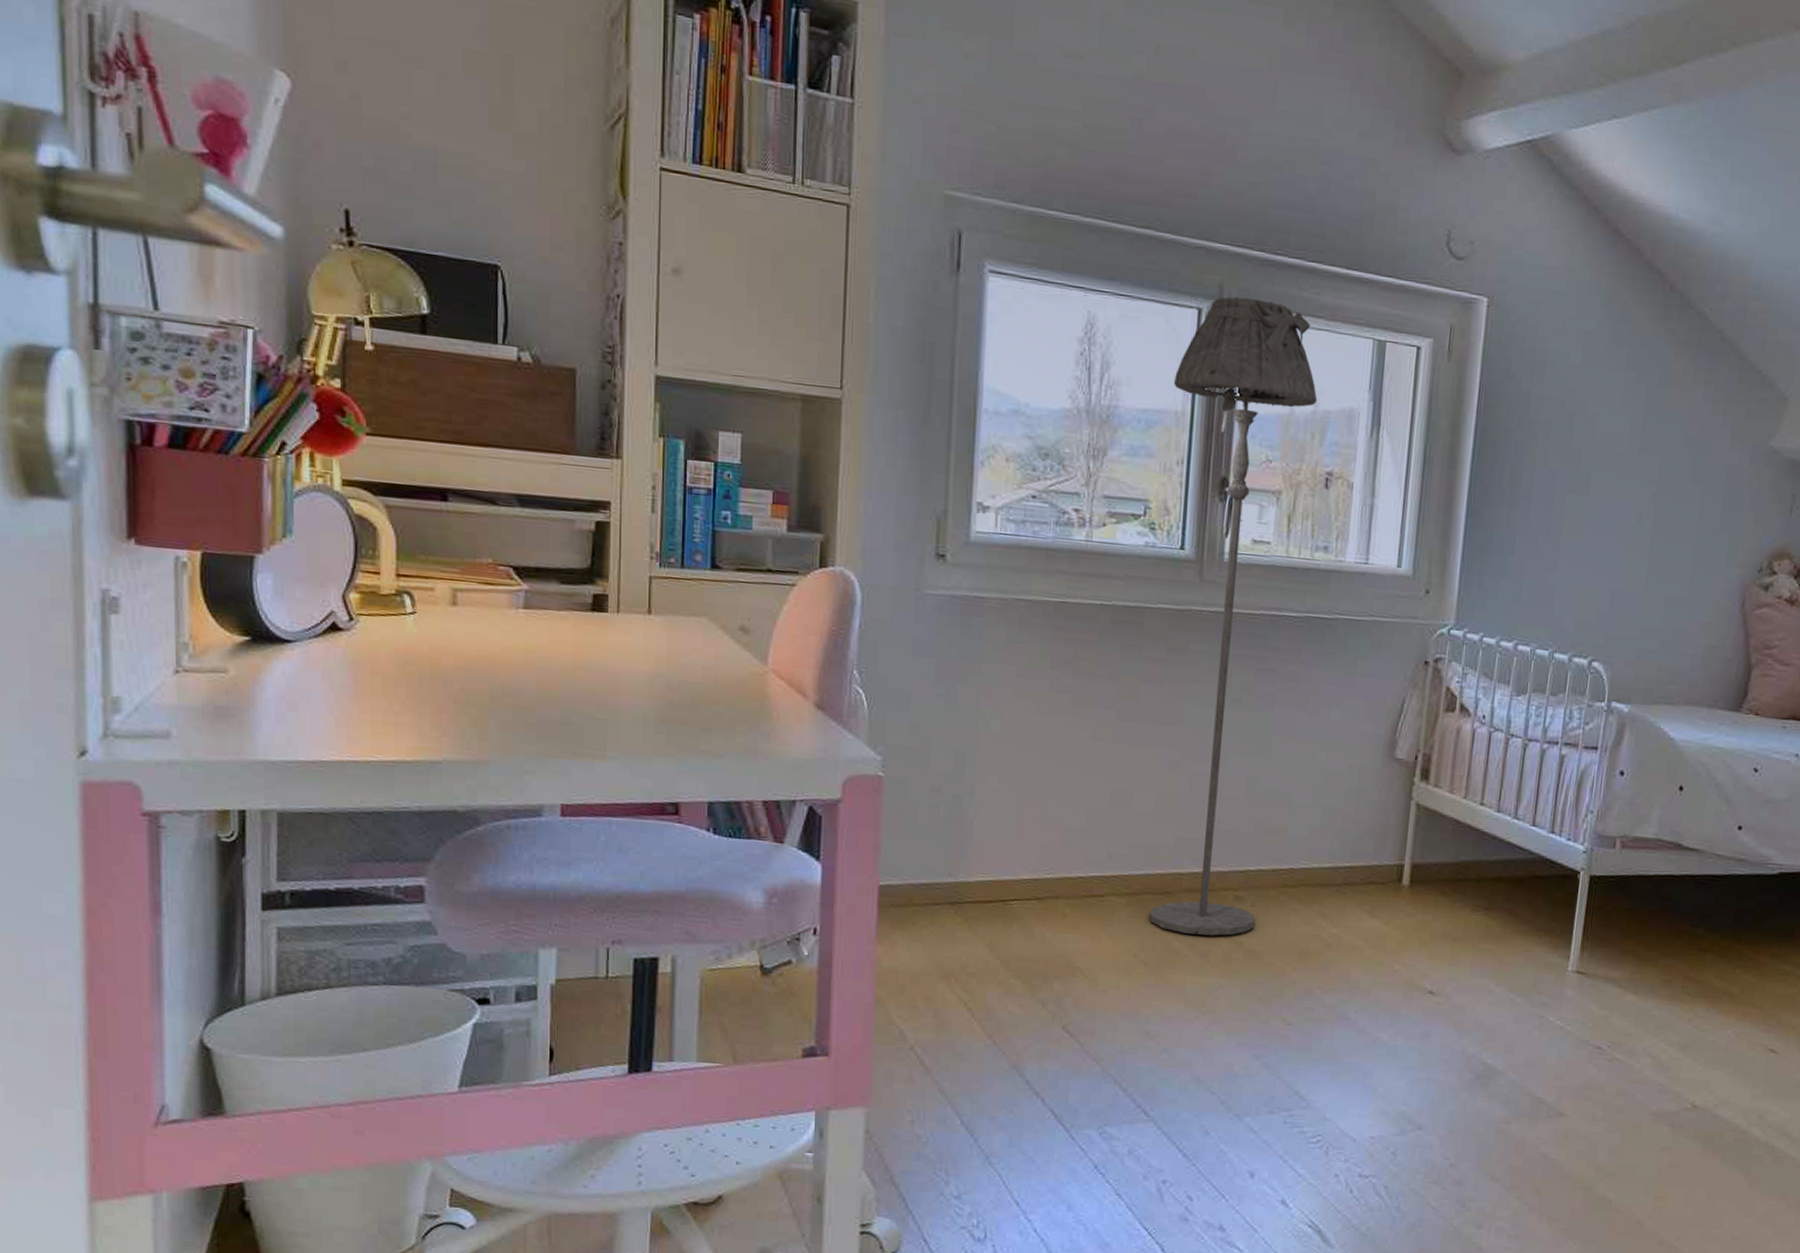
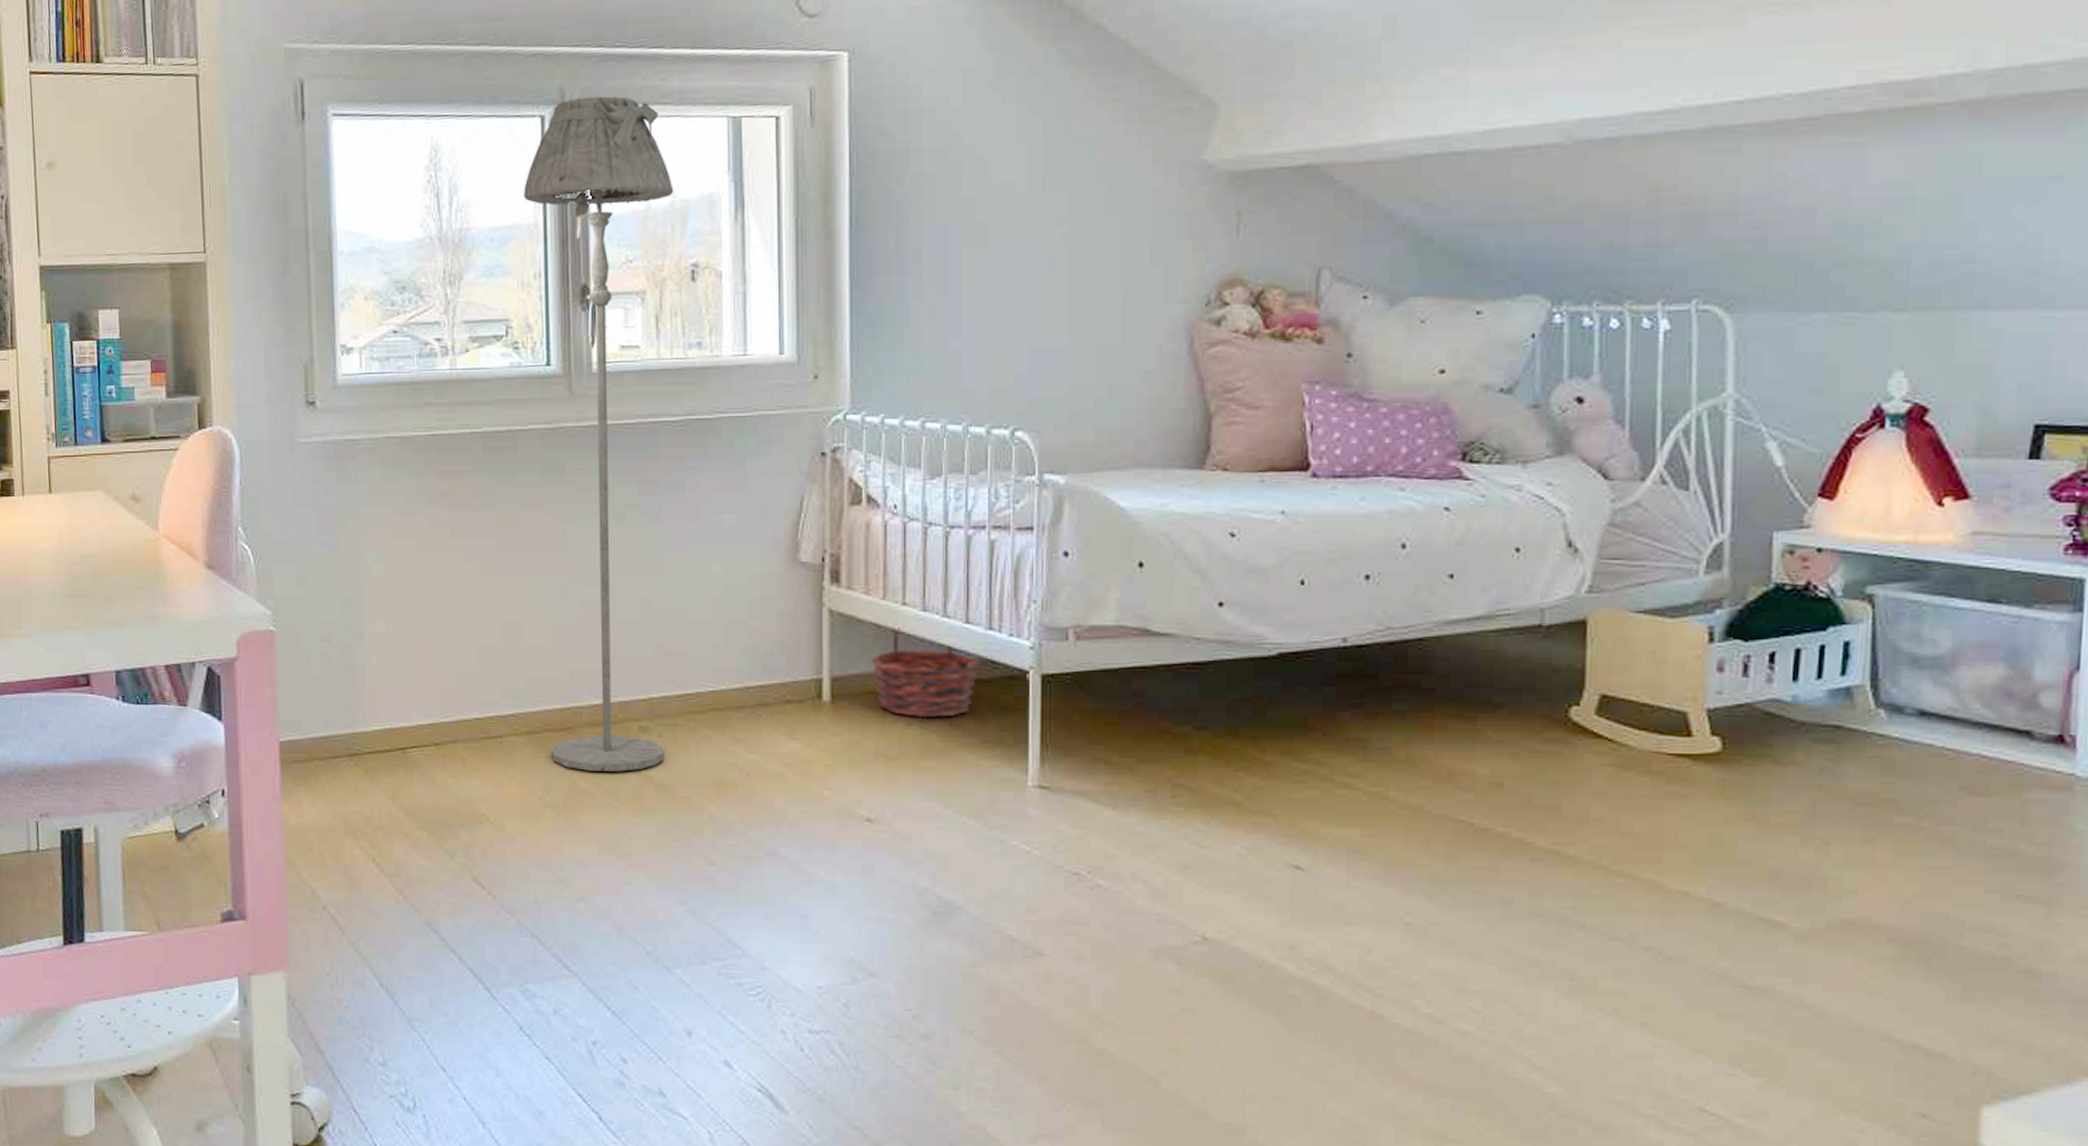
basket: none [1447,825,1540,907] -> present [870,628,980,718]

